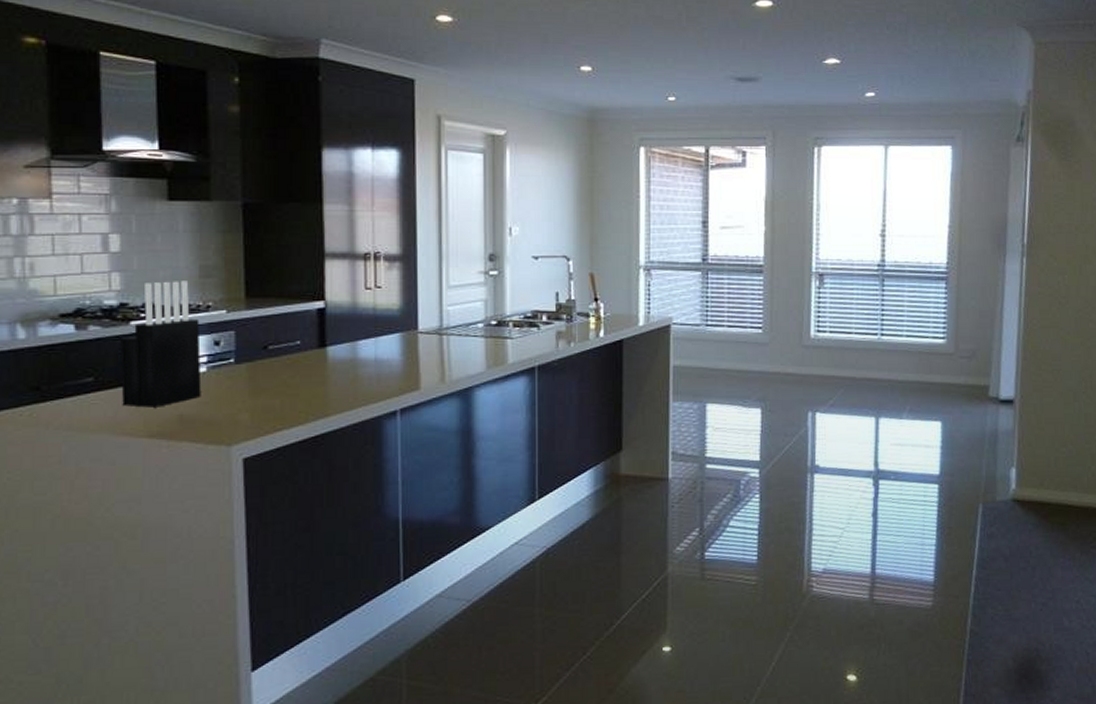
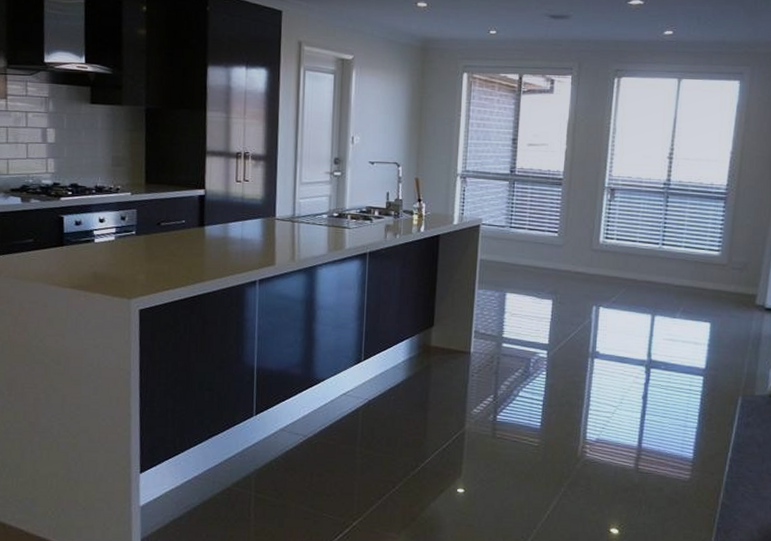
knife block: present [120,281,202,408] -> none [52,167,111,265]

